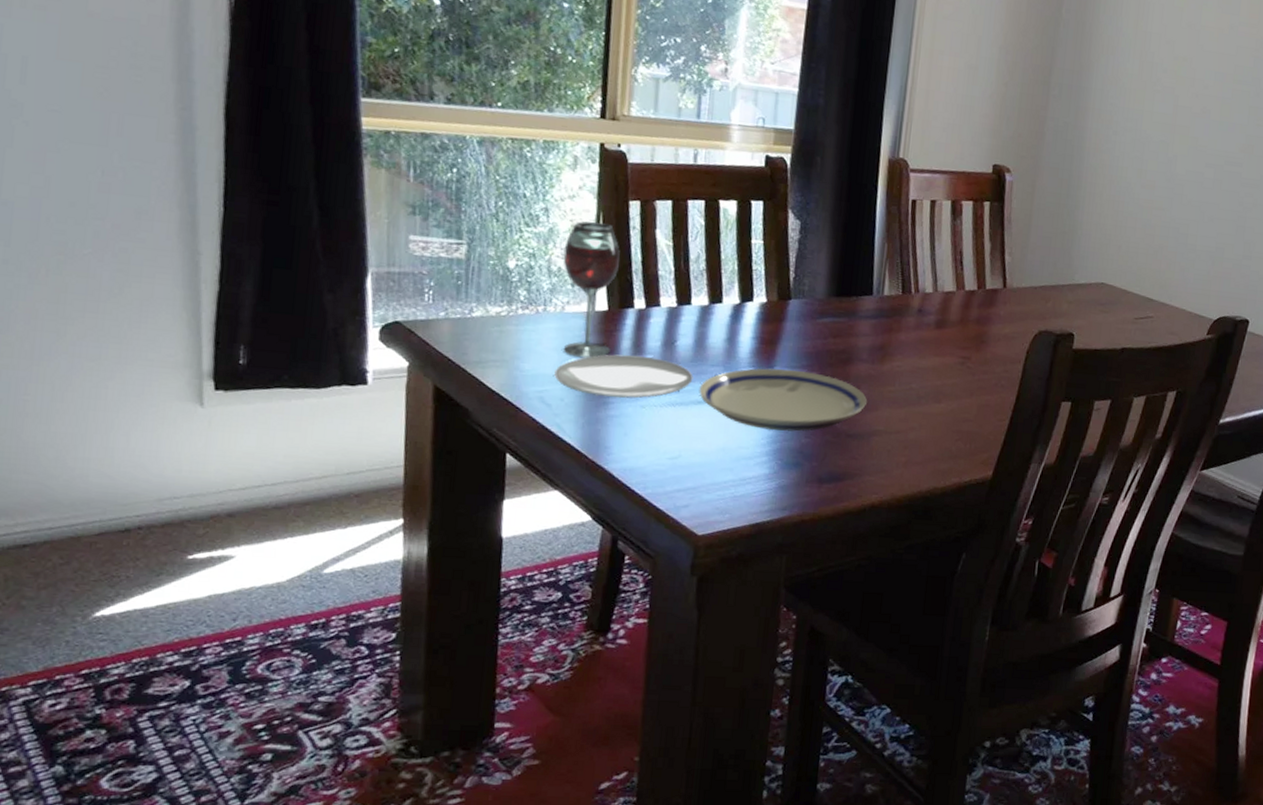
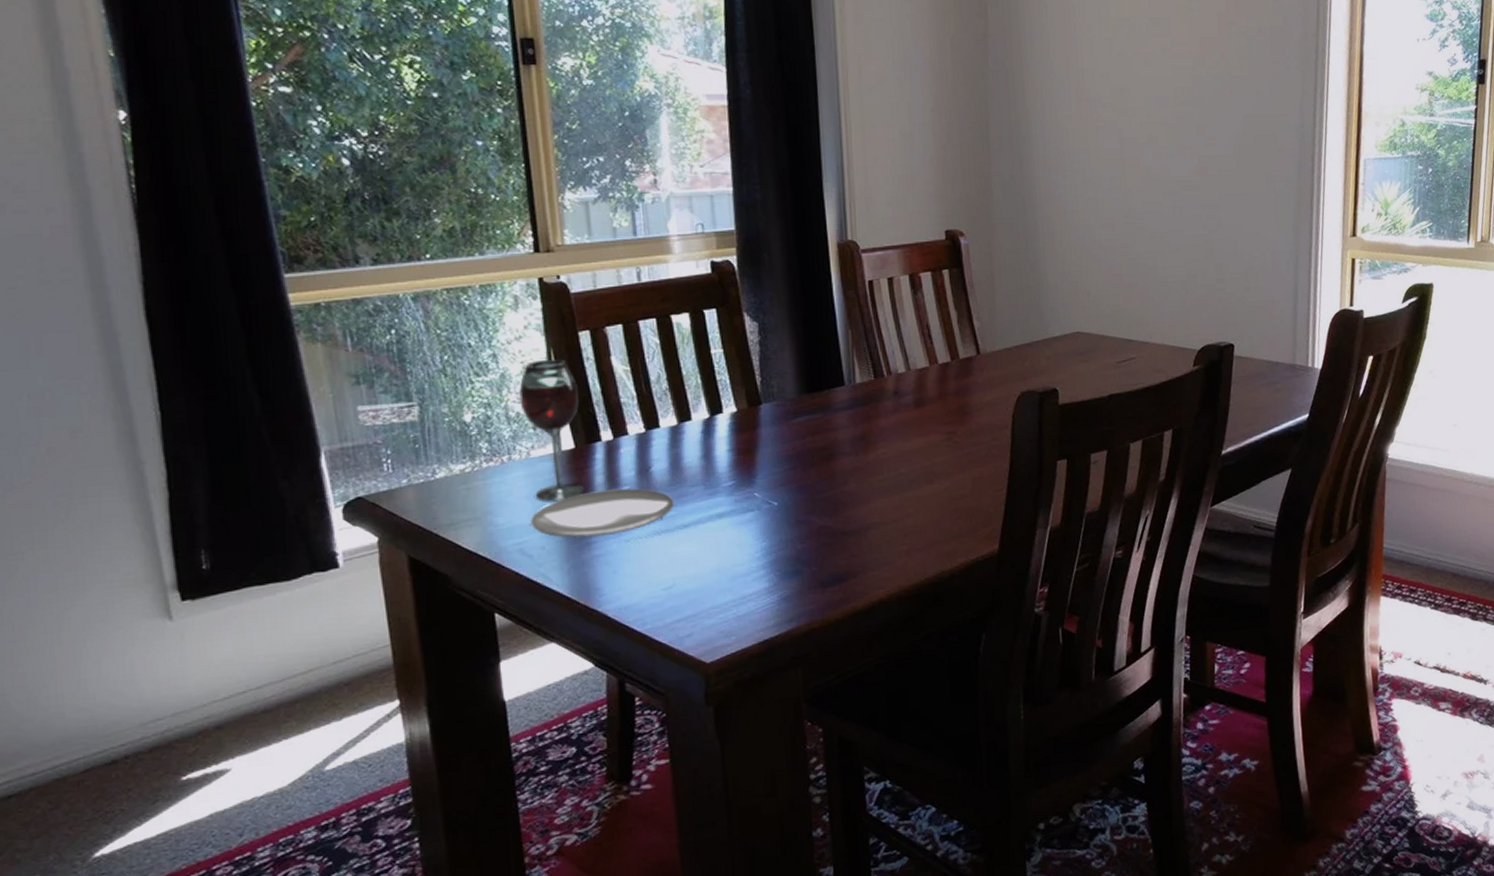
plate: present [699,368,867,432] -> none [682,475,857,543]

